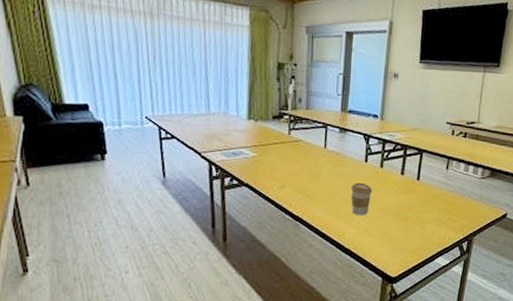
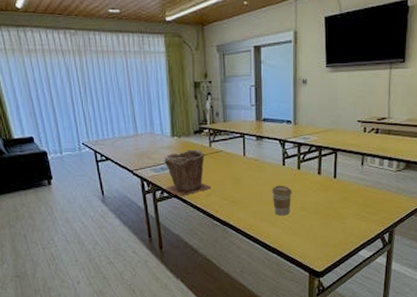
plant pot: none [235,135,287,187] -> present [164,149,212,197]

